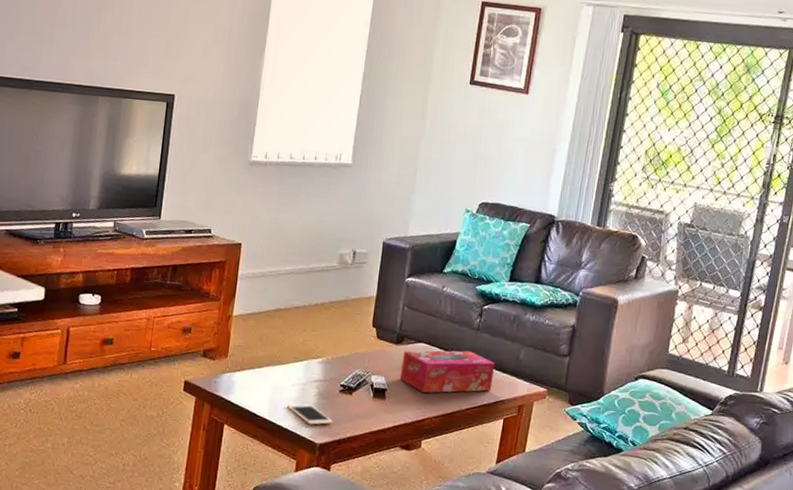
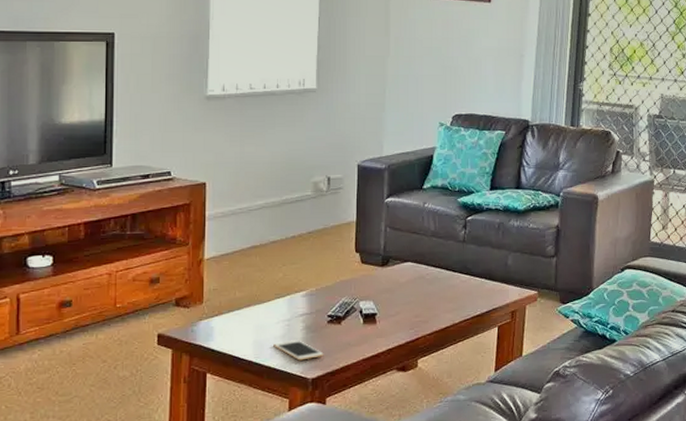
tissue box: present [399,350,495,393] -> none [389,264,484,312]

